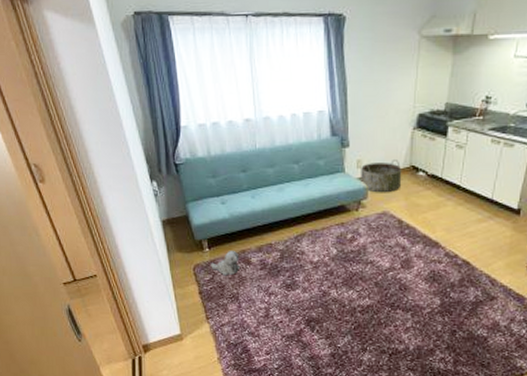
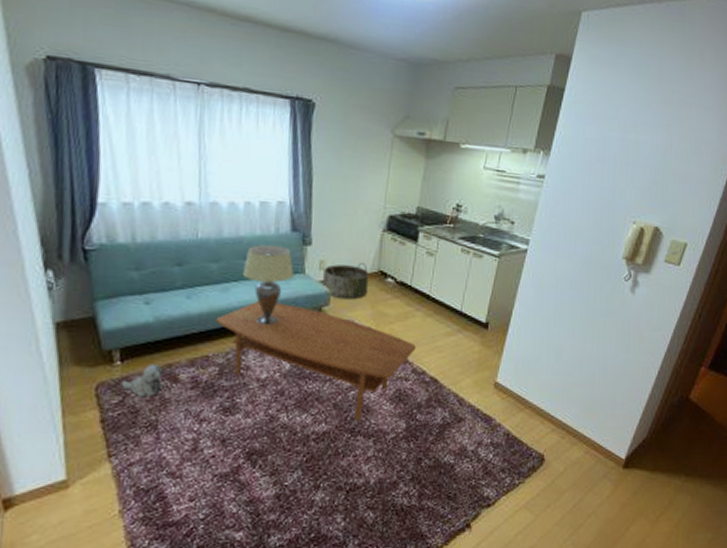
coffee table: none [275,198,448,298] -> present [216,302,416,421]
lampshade: none [293,150,335,217] -> present [242,245,294,324]

